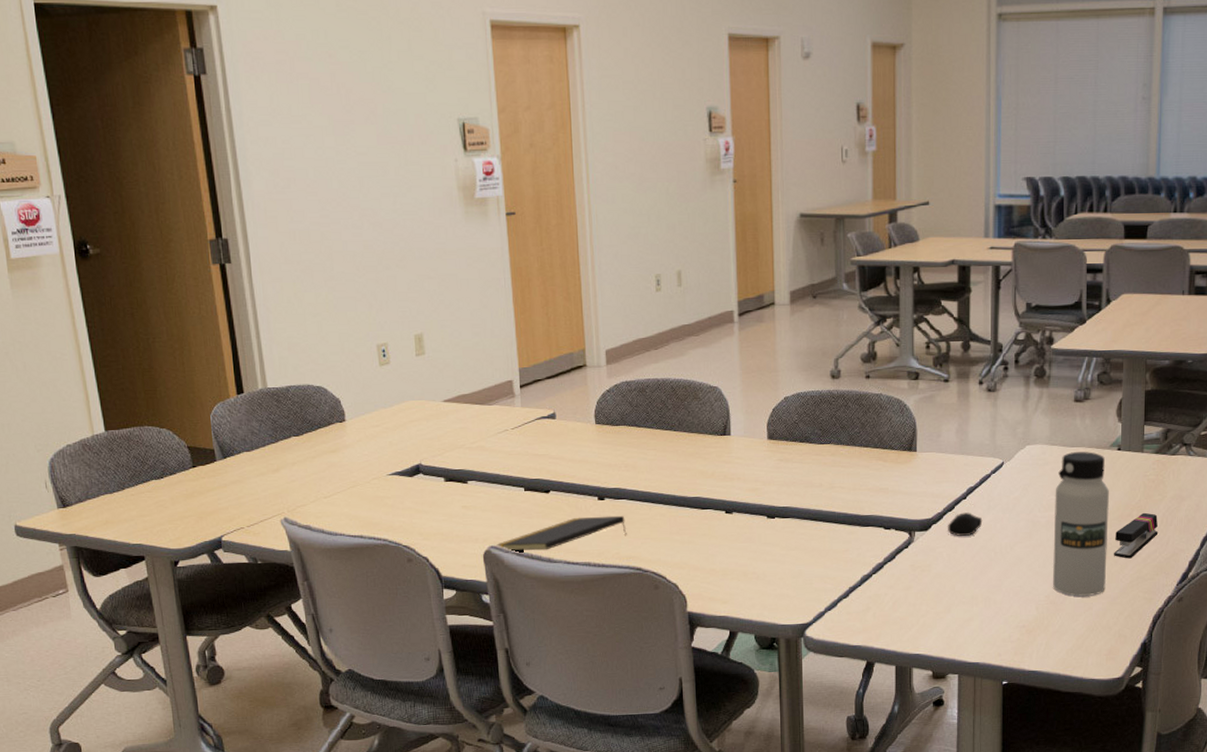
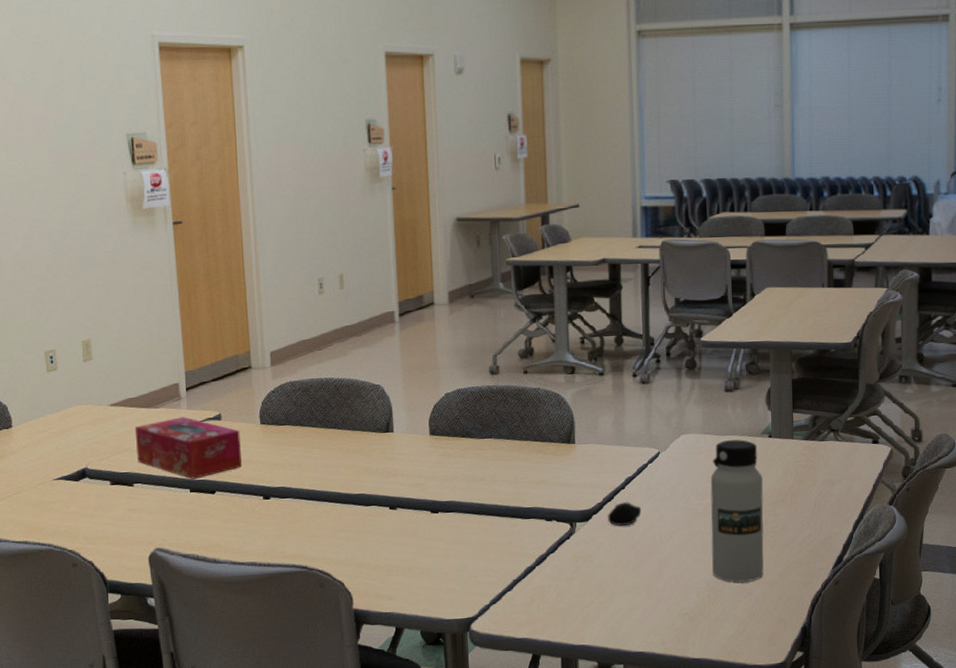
tissue box: none [468,414,576,478] -> present [134,417,242,479]
notepad: present [496,515,627,551] -> none [162,514,293,553]
stapler: present [1114,512,1159,559] -> none [770,497,812,544]

